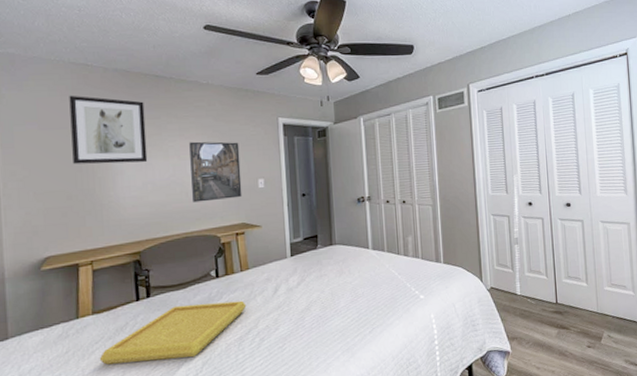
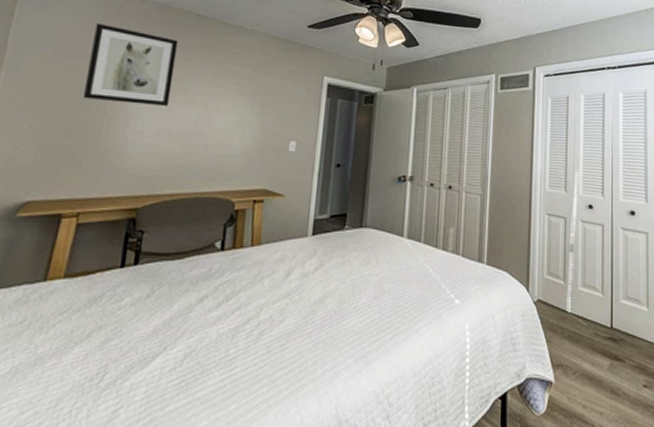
serving tray: present [99,300,247,365] -> none [59,279,251,345]
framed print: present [189,141,242,203] -> none [211,90,276,160]

